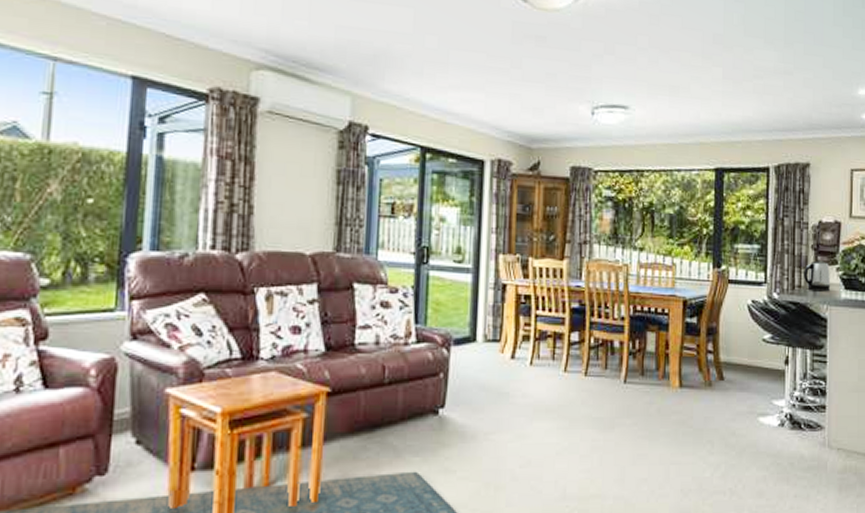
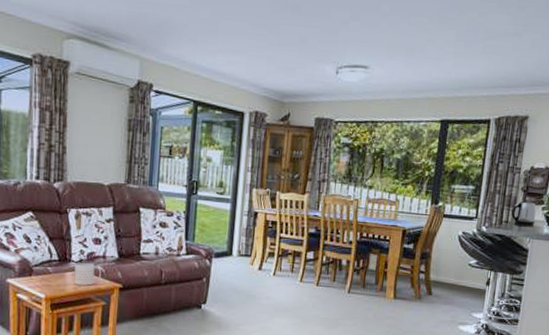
mug: none [263,359,303,392] -> present [74,262,102,286]

